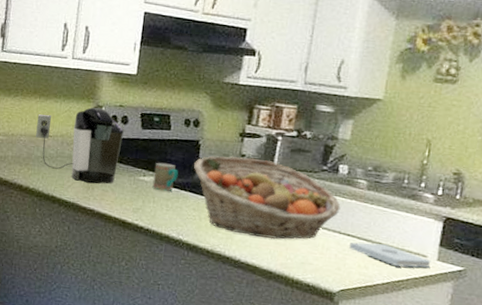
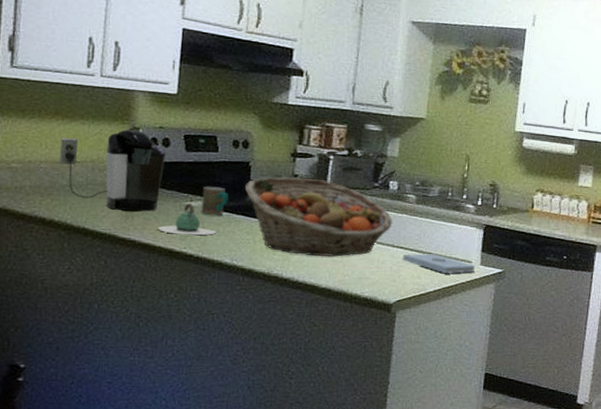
teapot: none [113,178,166,210] -> present [157,204,217,236]

